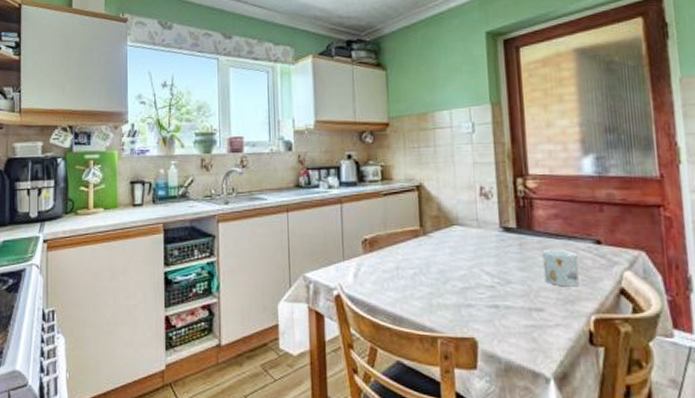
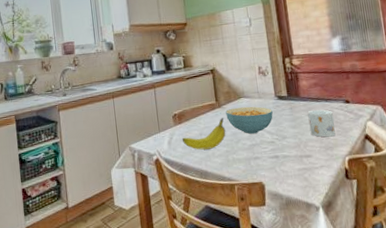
fruit: none [372,249,431,288] -> present [181,118,226,150]
cereal bowl: none [432,237,495,273] -> present [226,106,273,134]

